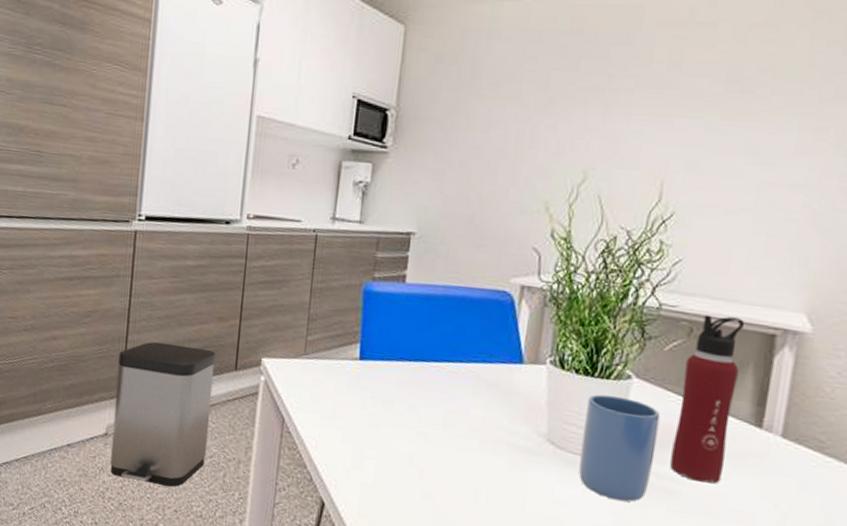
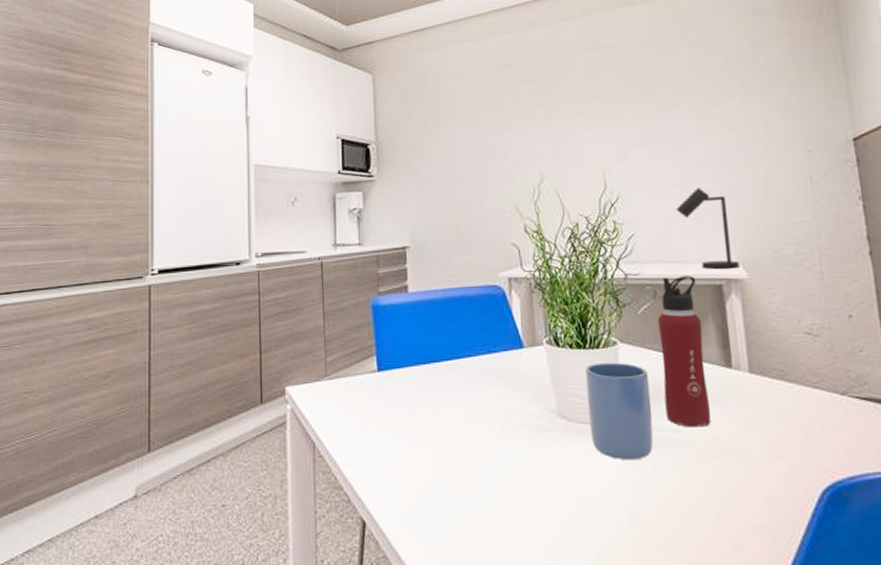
pedal bin: present [110,341,216,487] -> none [143,388,242,540]
desk lamp: none [742,215,810,319] -> present [676,186,740,269]

